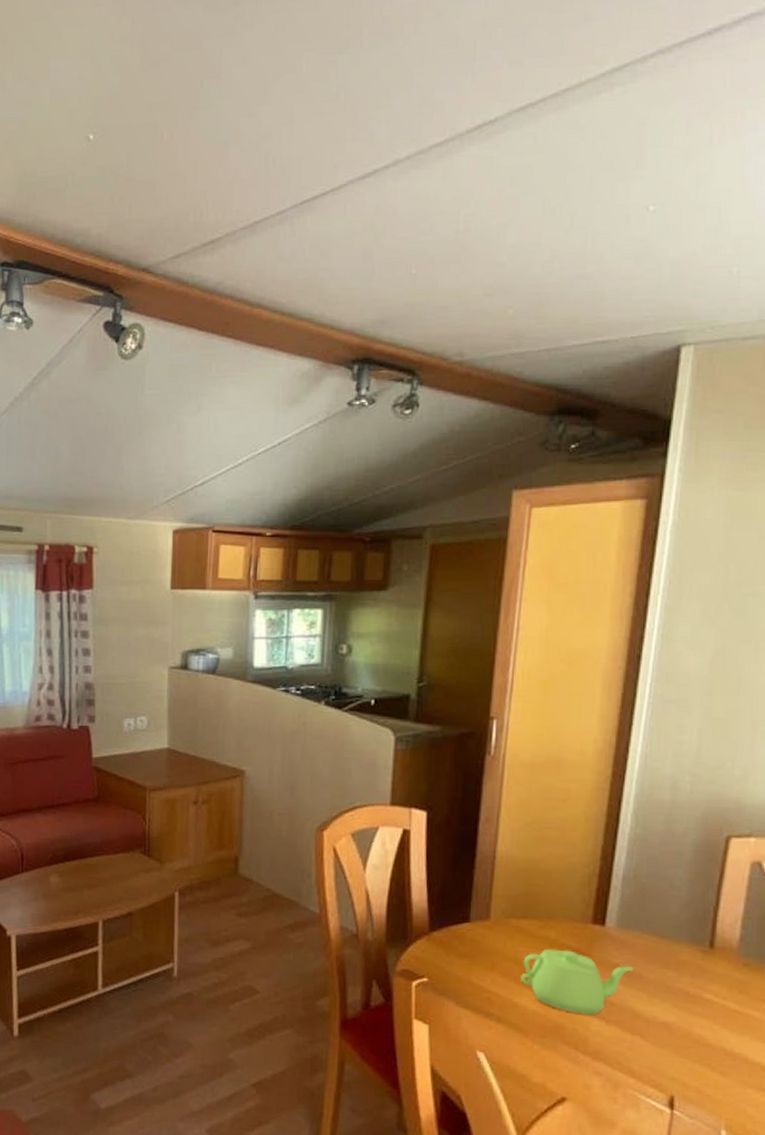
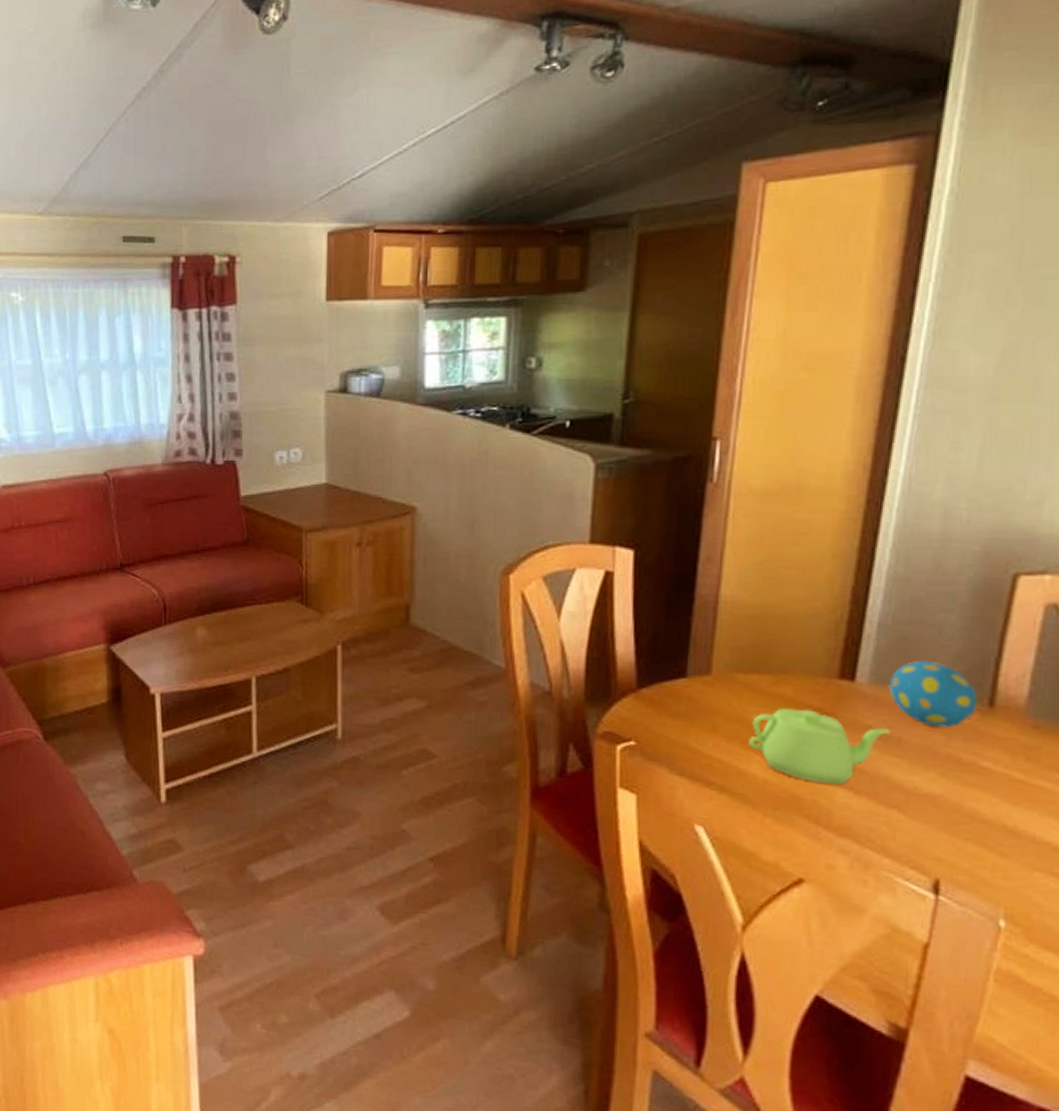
decorative egg: none [632,908,701,966] -> present [889,660,978,728]

